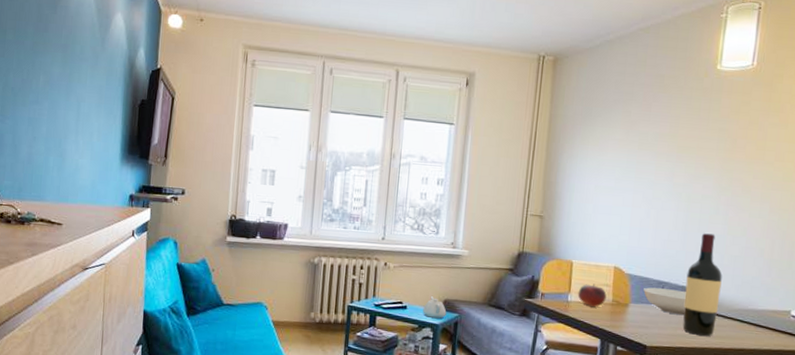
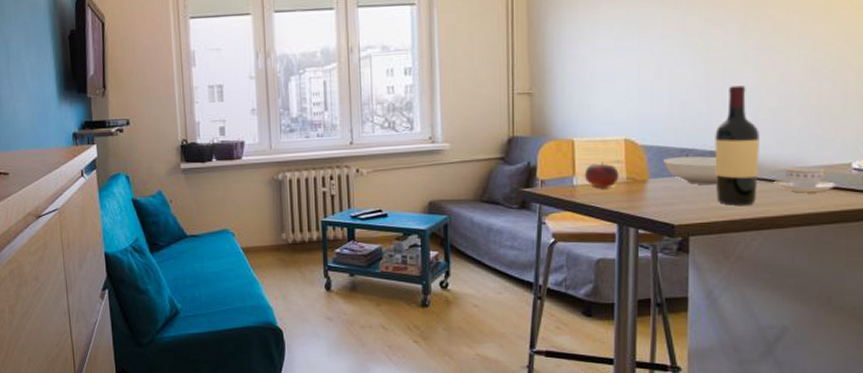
teapot: present [423,296,447,319] -> none [406,199,434,223]
teacup: none [729,308,778,332] -> present [773,166,837,193]

